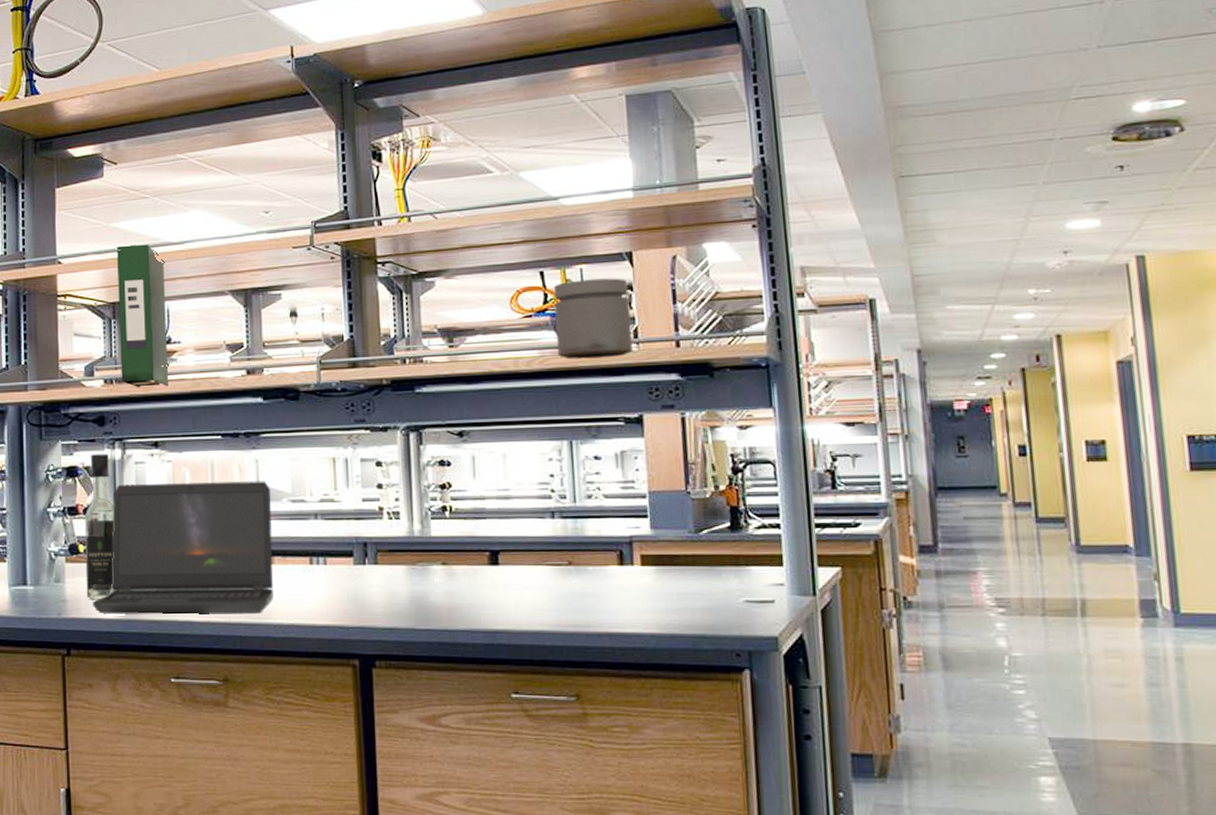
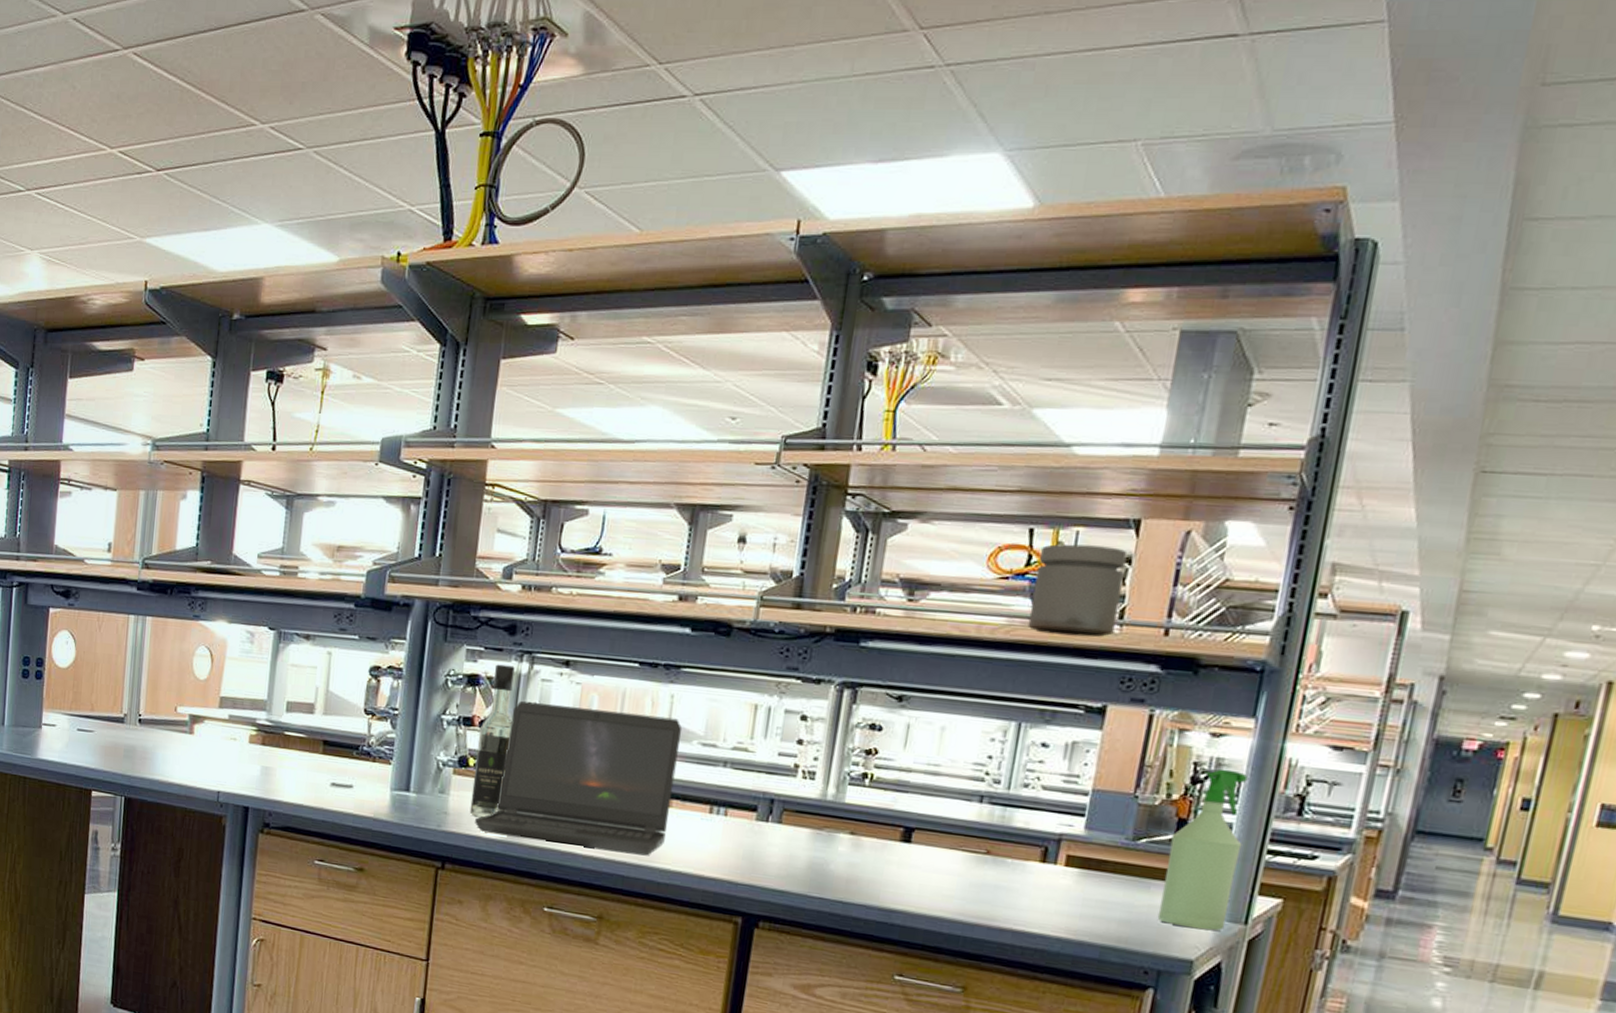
binder: present [117,244,168,388] -> none [541,436,609,603]
spray bottle: none [728,456,797,607] -> present [1157,768,1248,931]

